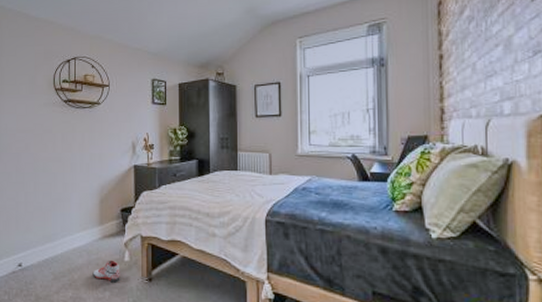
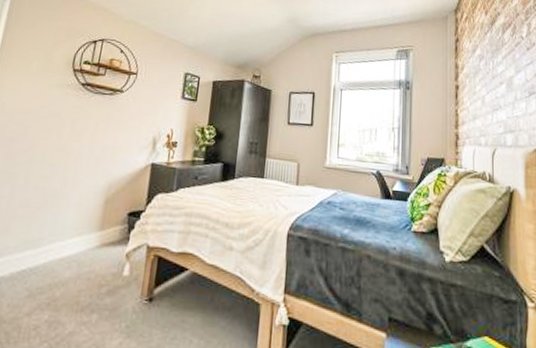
sneaker: present [92,260,120,283] -> none [79,273,116,303]

